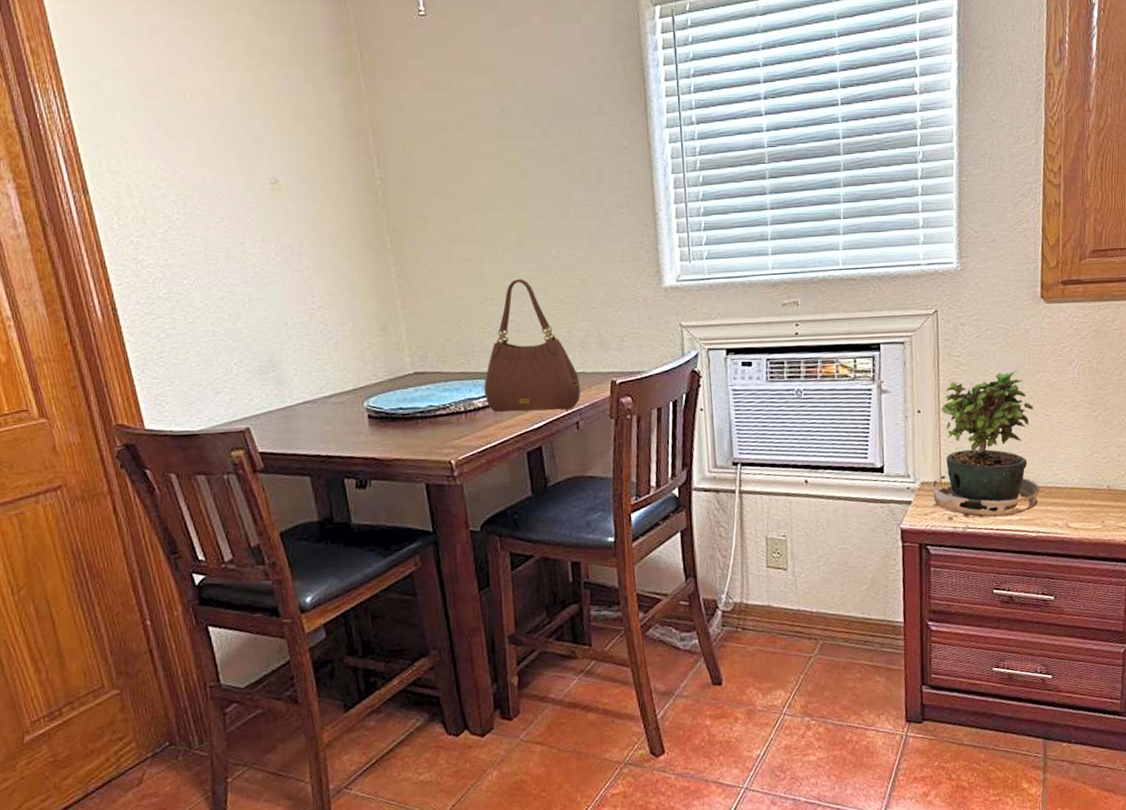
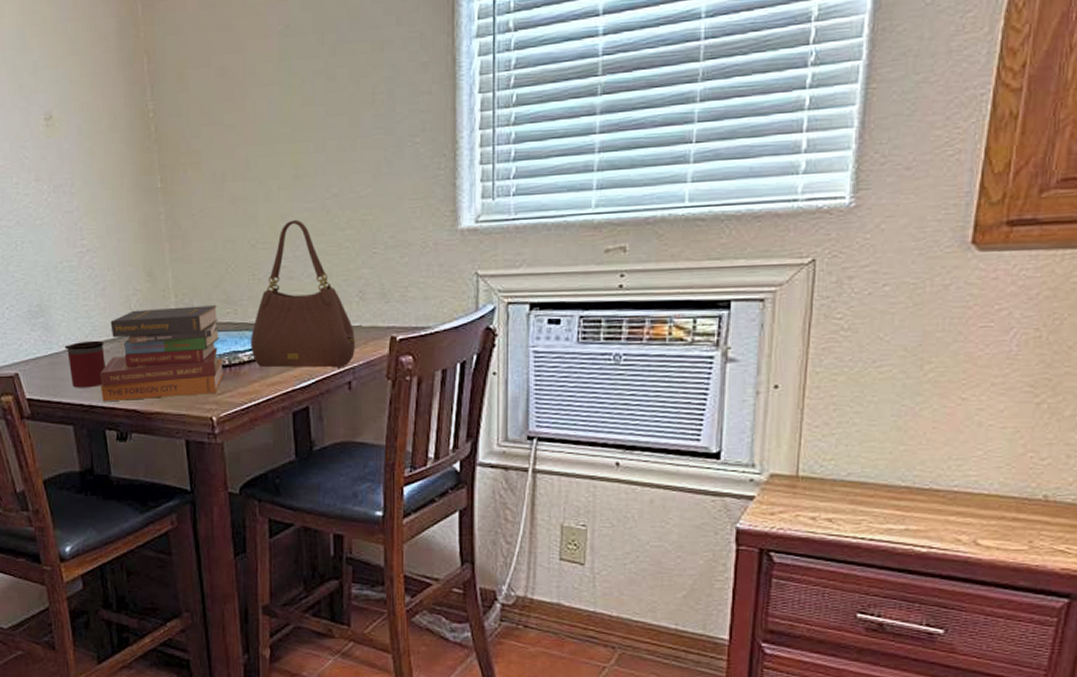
beverage cup: none [298,392,343,440] -> present [64,340,107,388]
books: none [336,357,460,452] -> present [100,305,224,402]
potted plant: present [931,369,1041,532] -> none [783,337,943,539]

